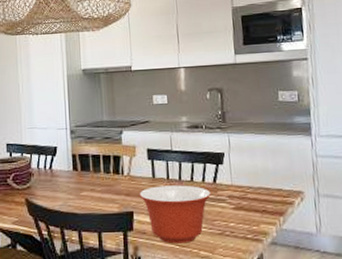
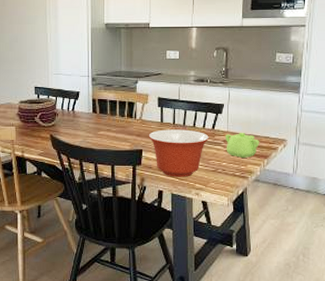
teapot: none [229,185,272,217] -> present [225,132,260,159]

